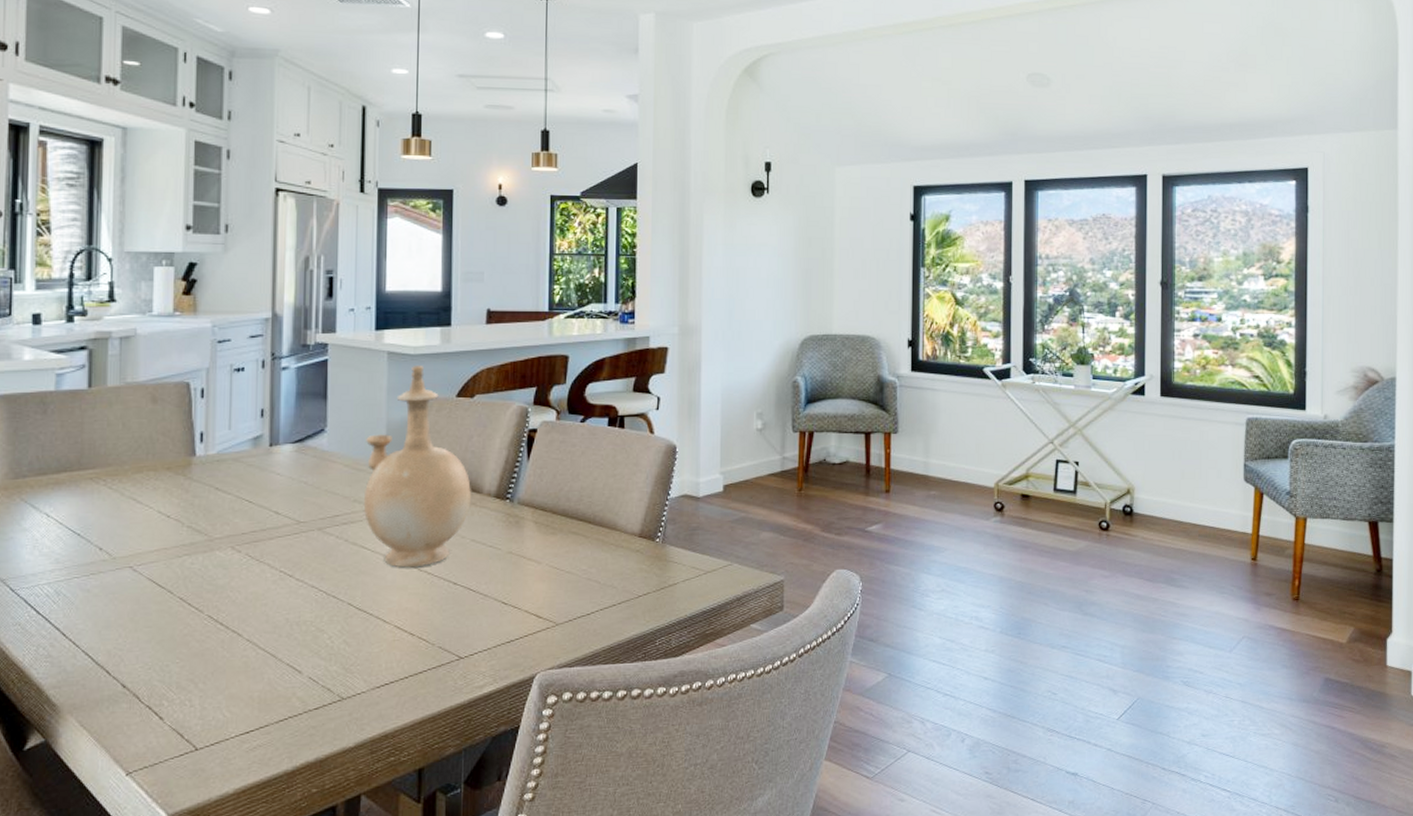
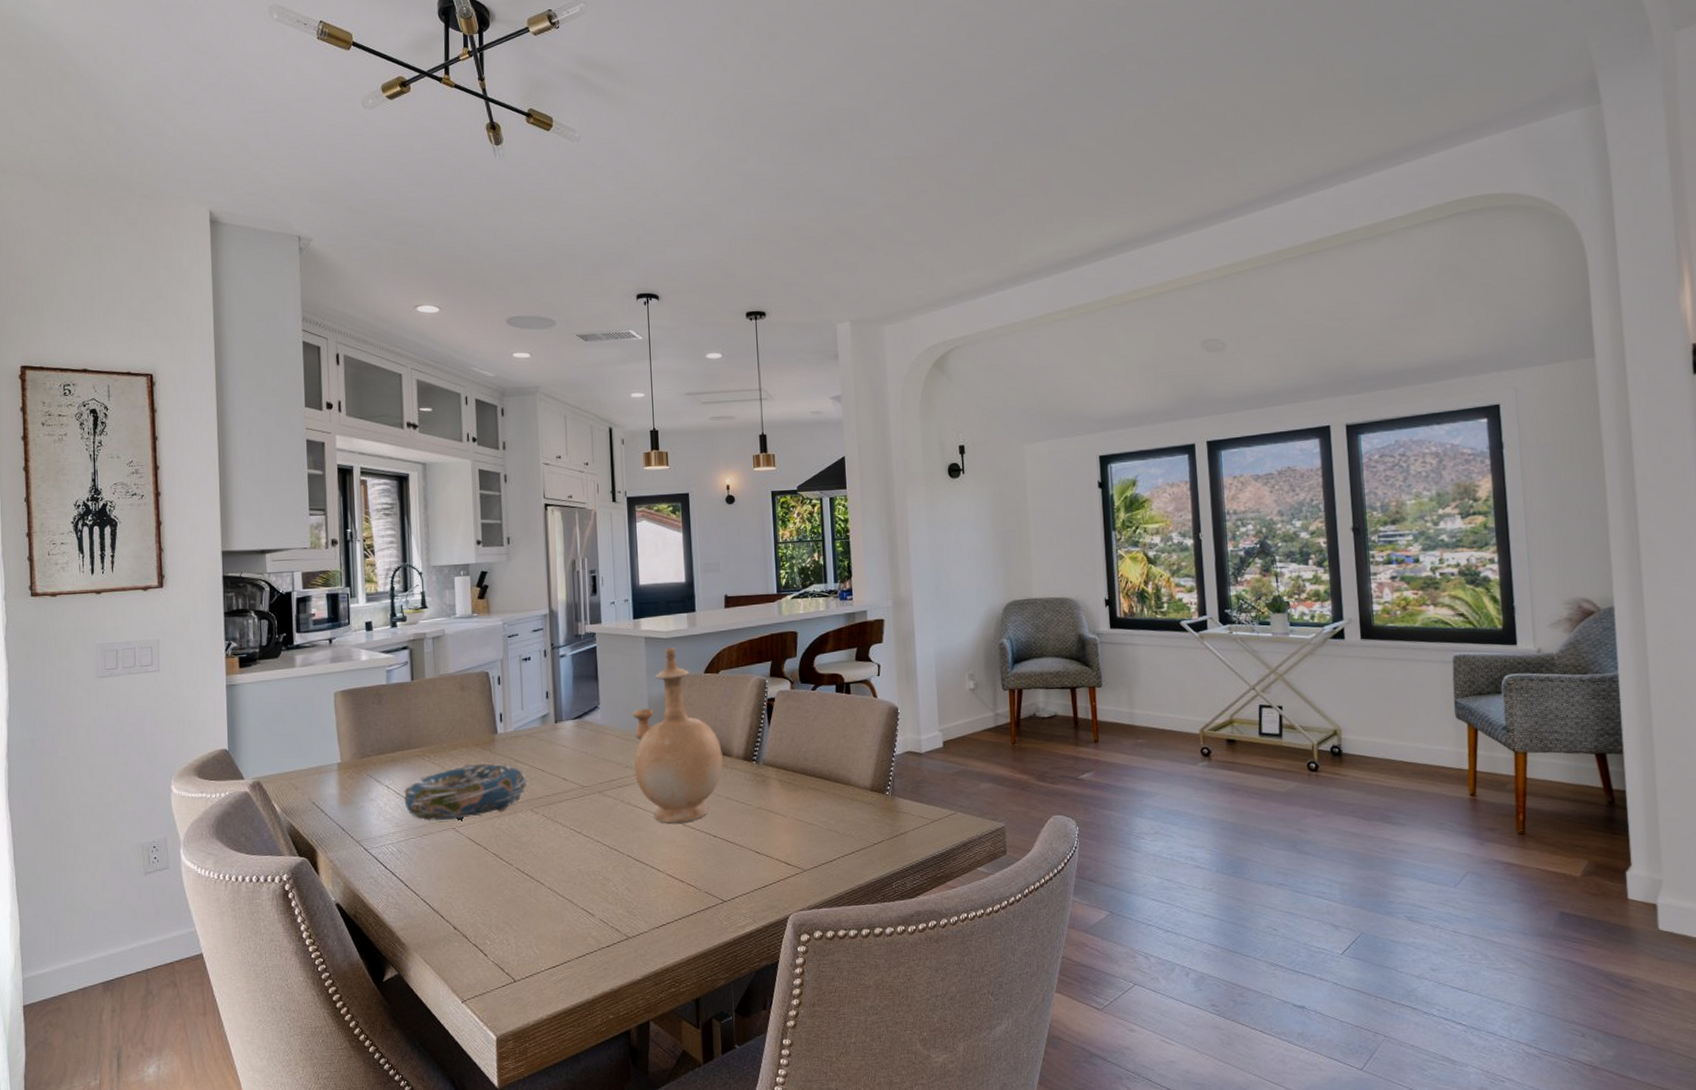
decorative bowl: none [68,490,230,560] -> present [404,763,528,822]

